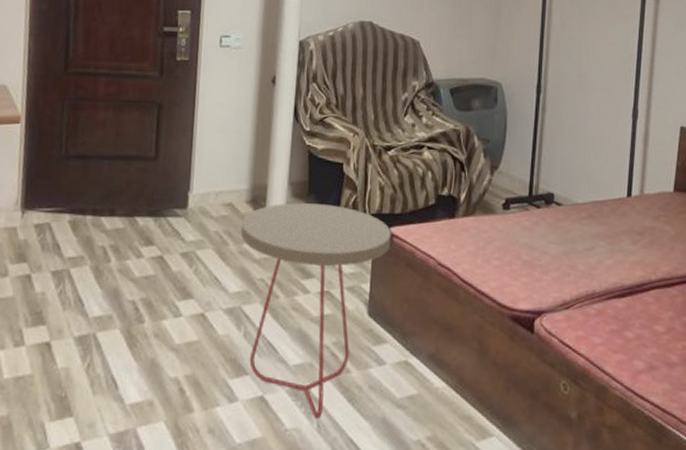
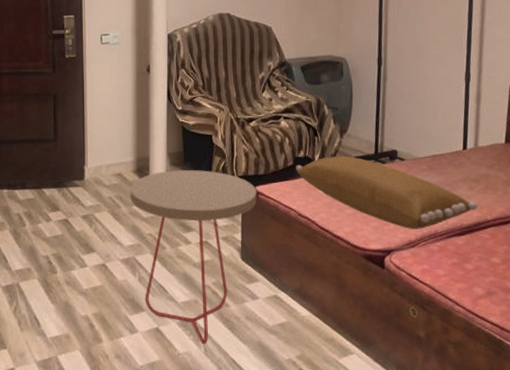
pillow: none [438,196,642,289] -> present [296,156,478,230]

